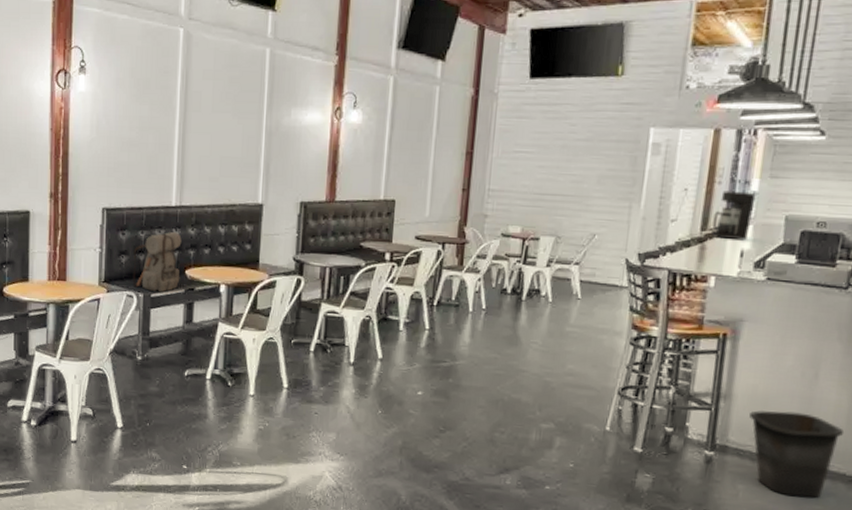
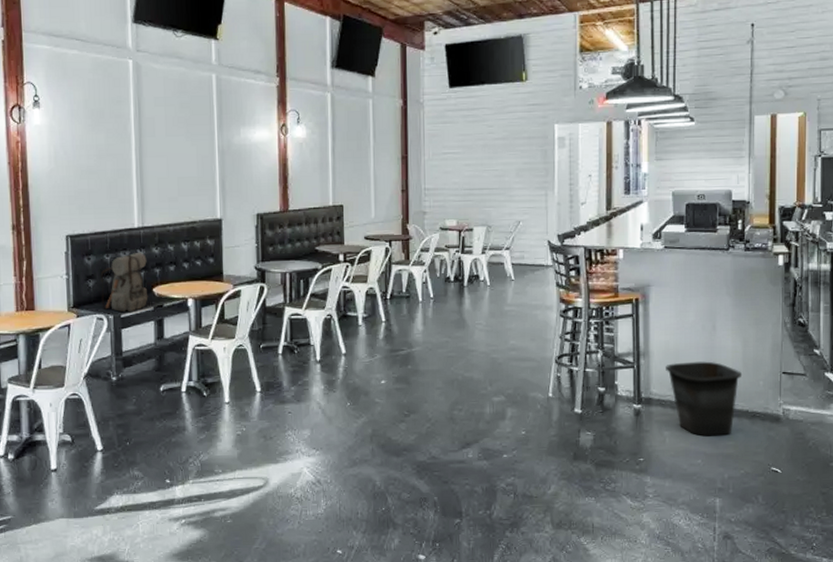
coffee maker: present [710,191,756,241] -> none [614,174,647,216]

